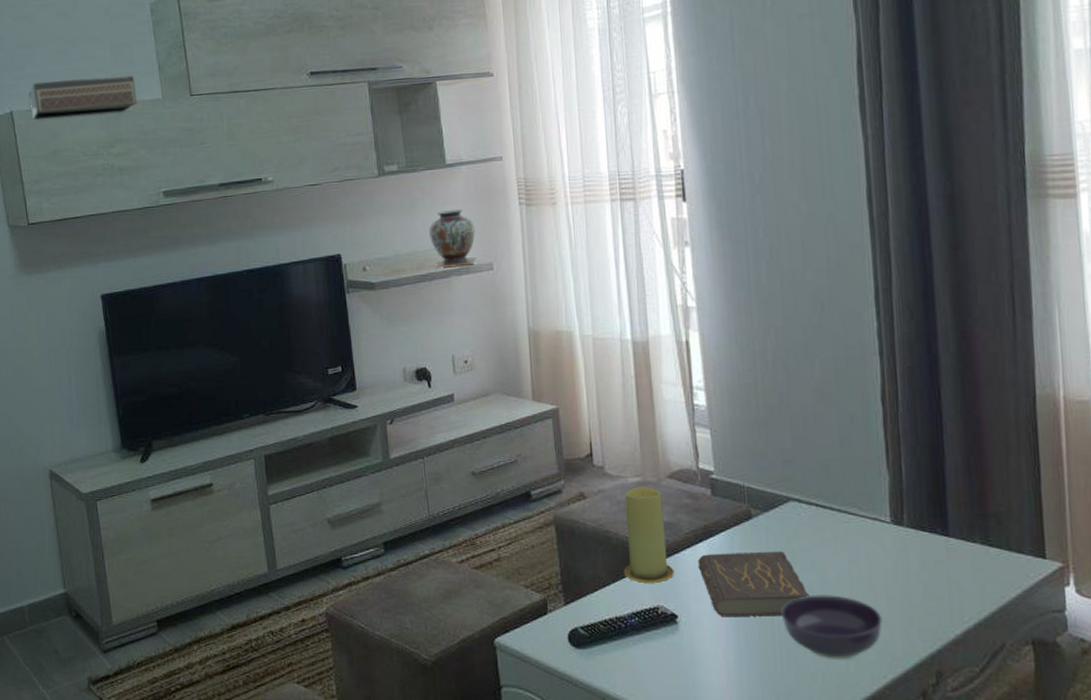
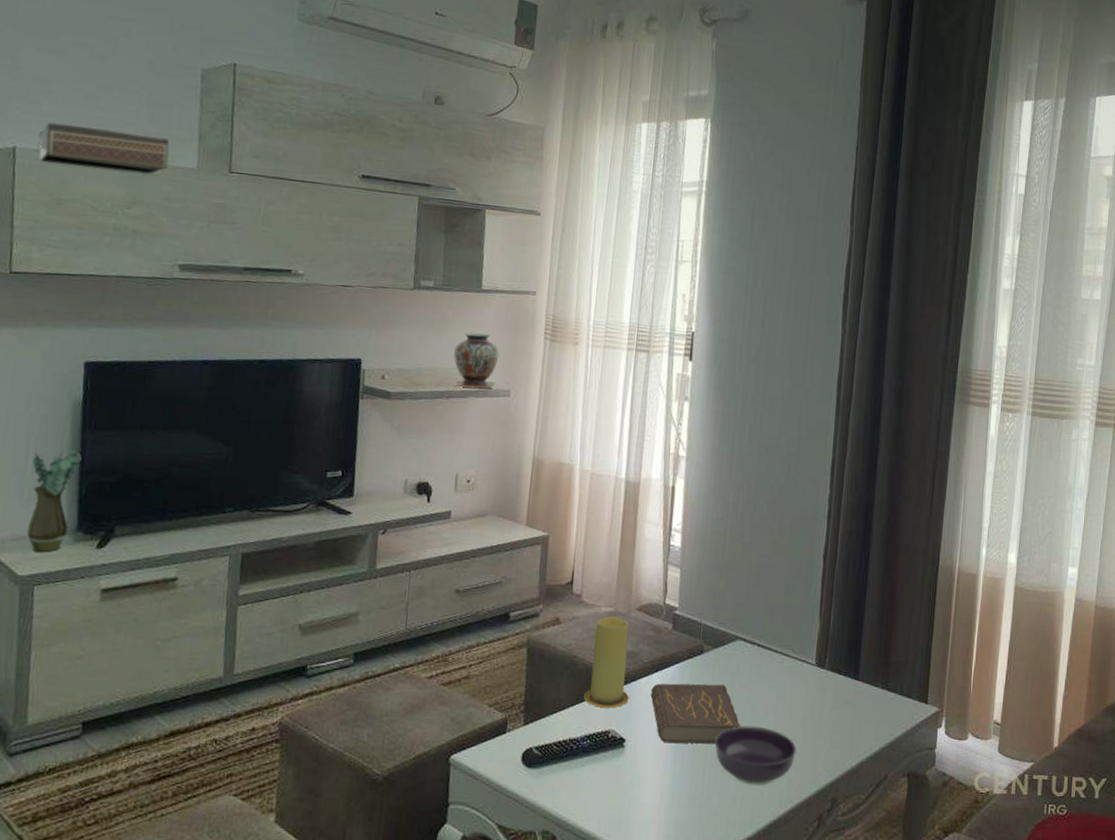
vase: none [75,373,115,470] -> present [26,448,82,552]

